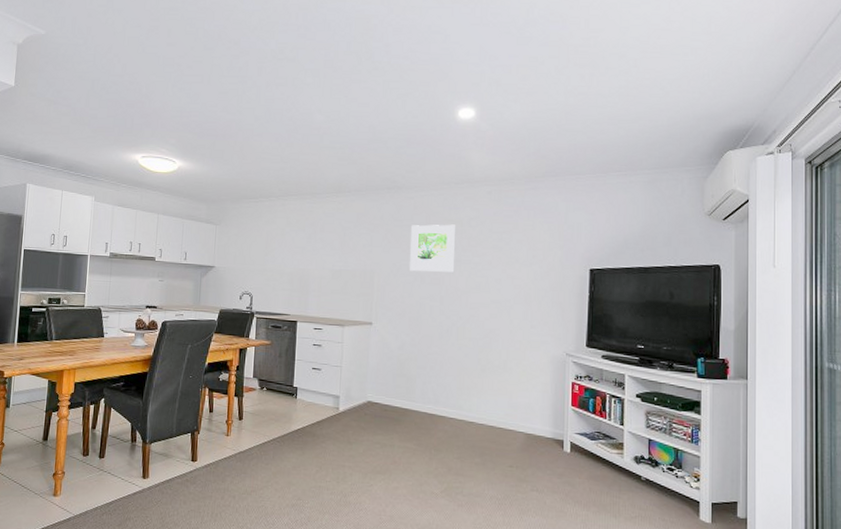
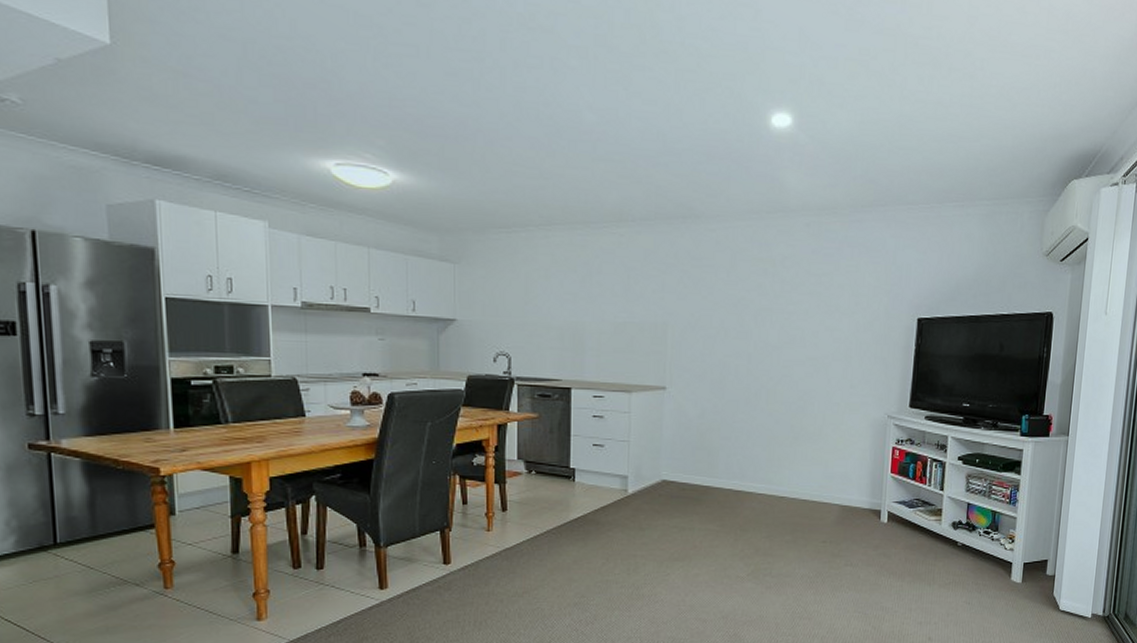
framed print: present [410,224,455,272] -> none [711,264,766,324]

